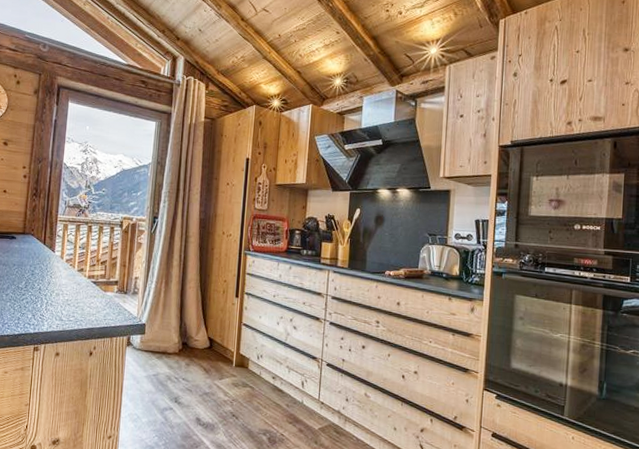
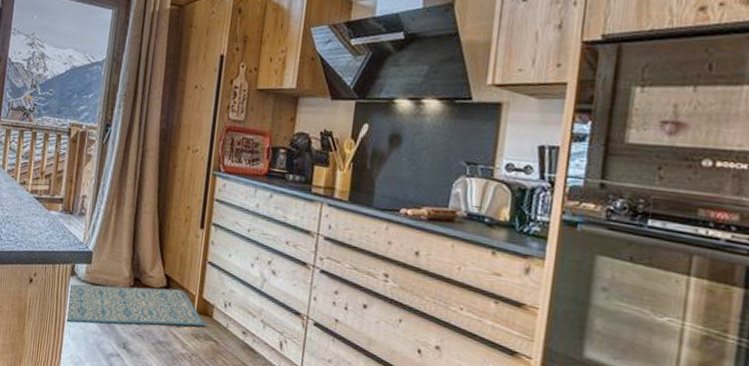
rug: none [123,348,243,386] -> present [64,284,206,327]

